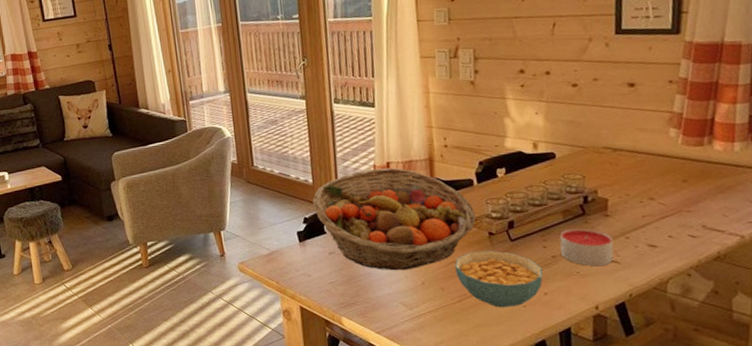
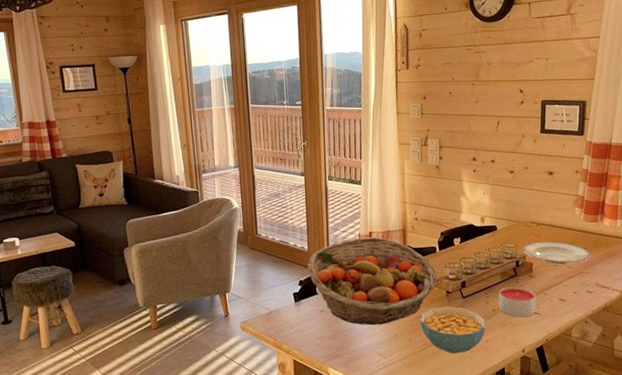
plate: none [592,171,695,201] -> present [522,241,592,264]

